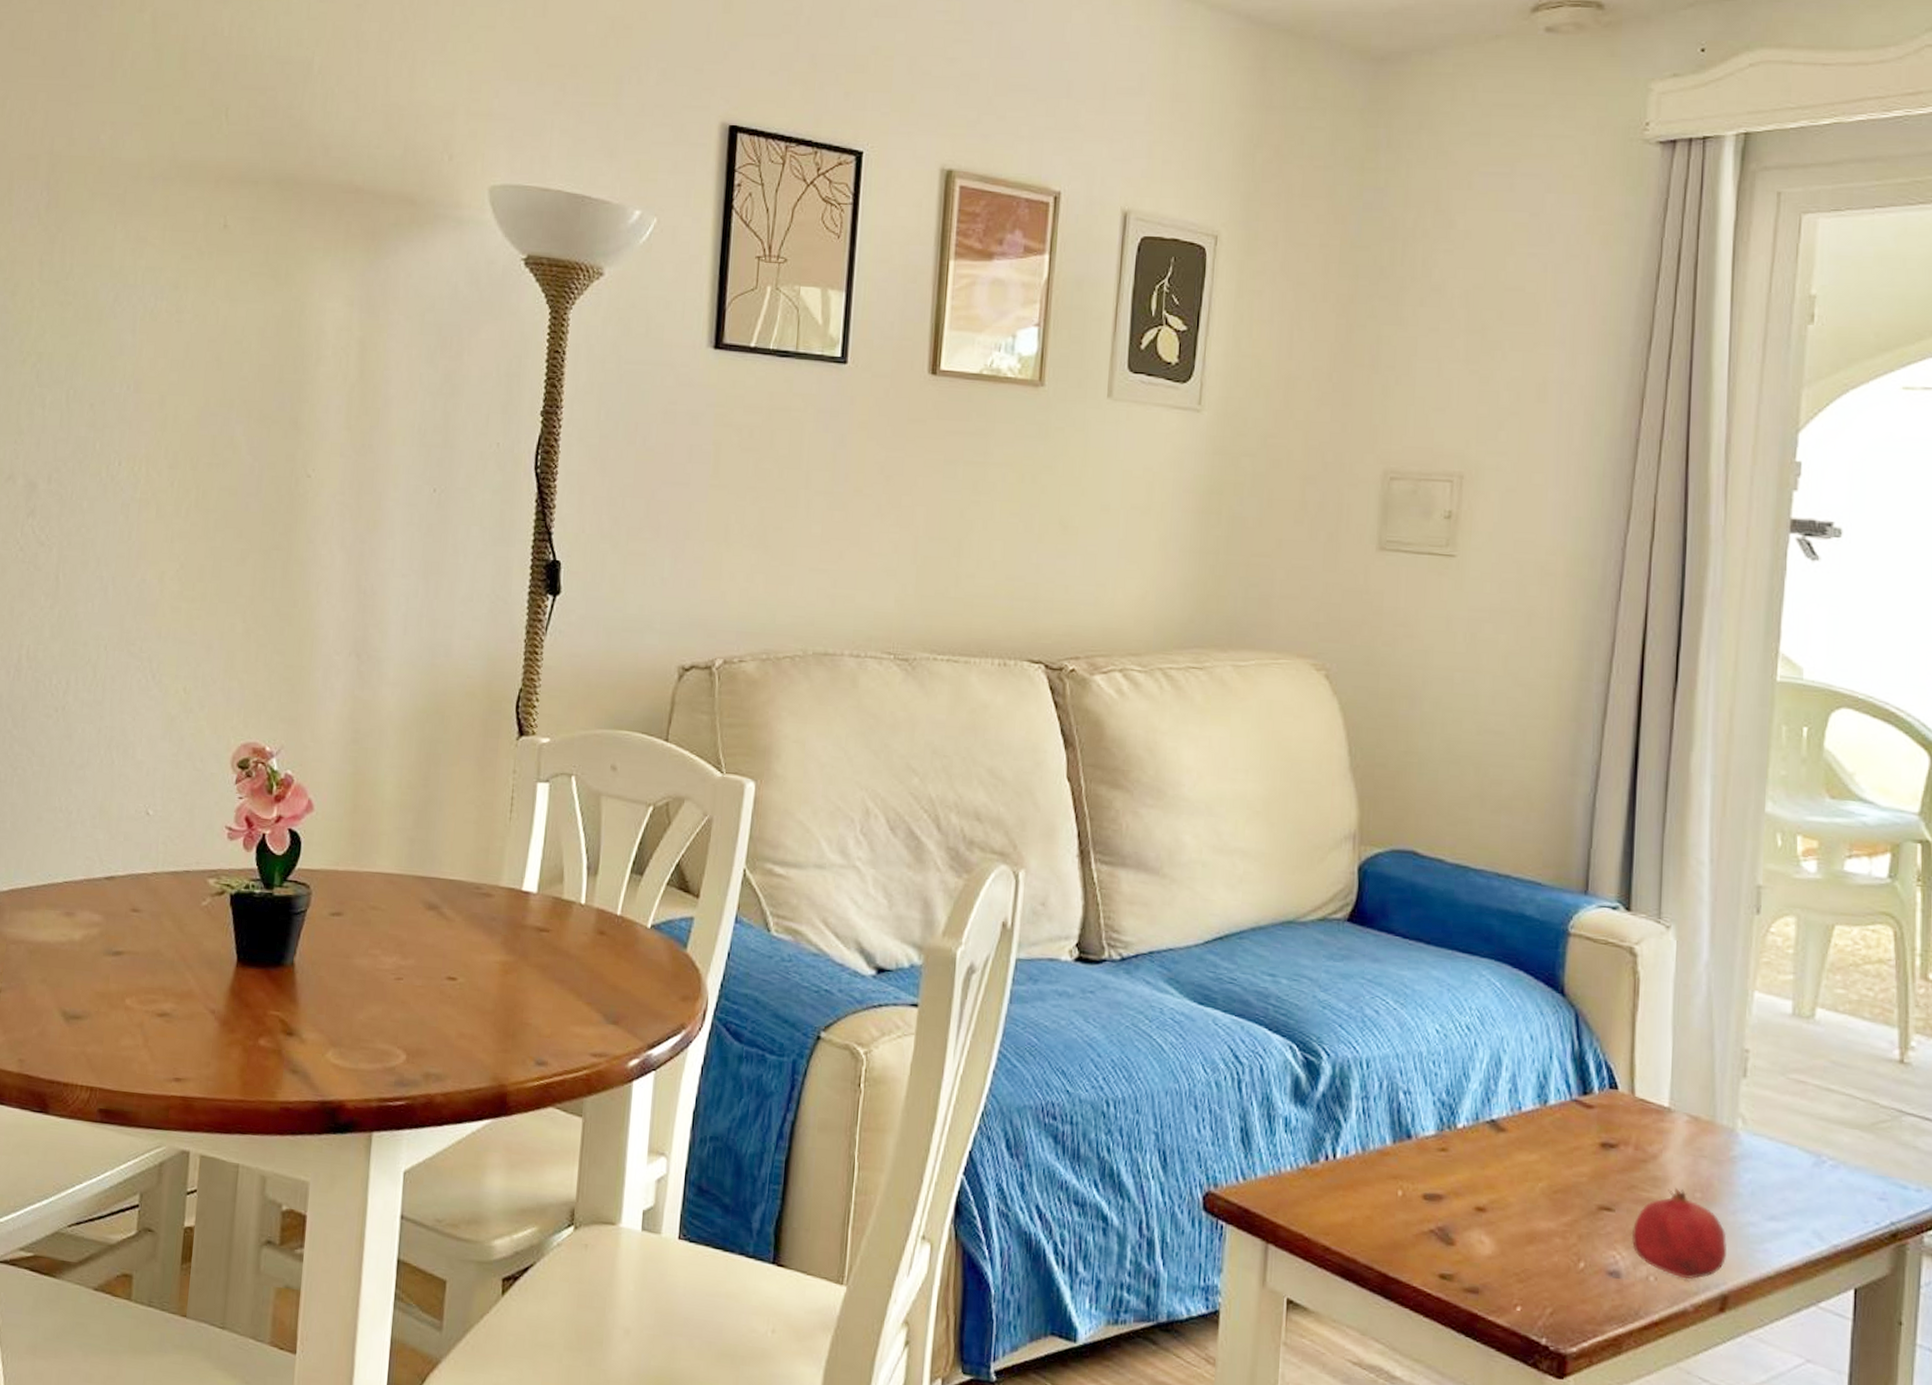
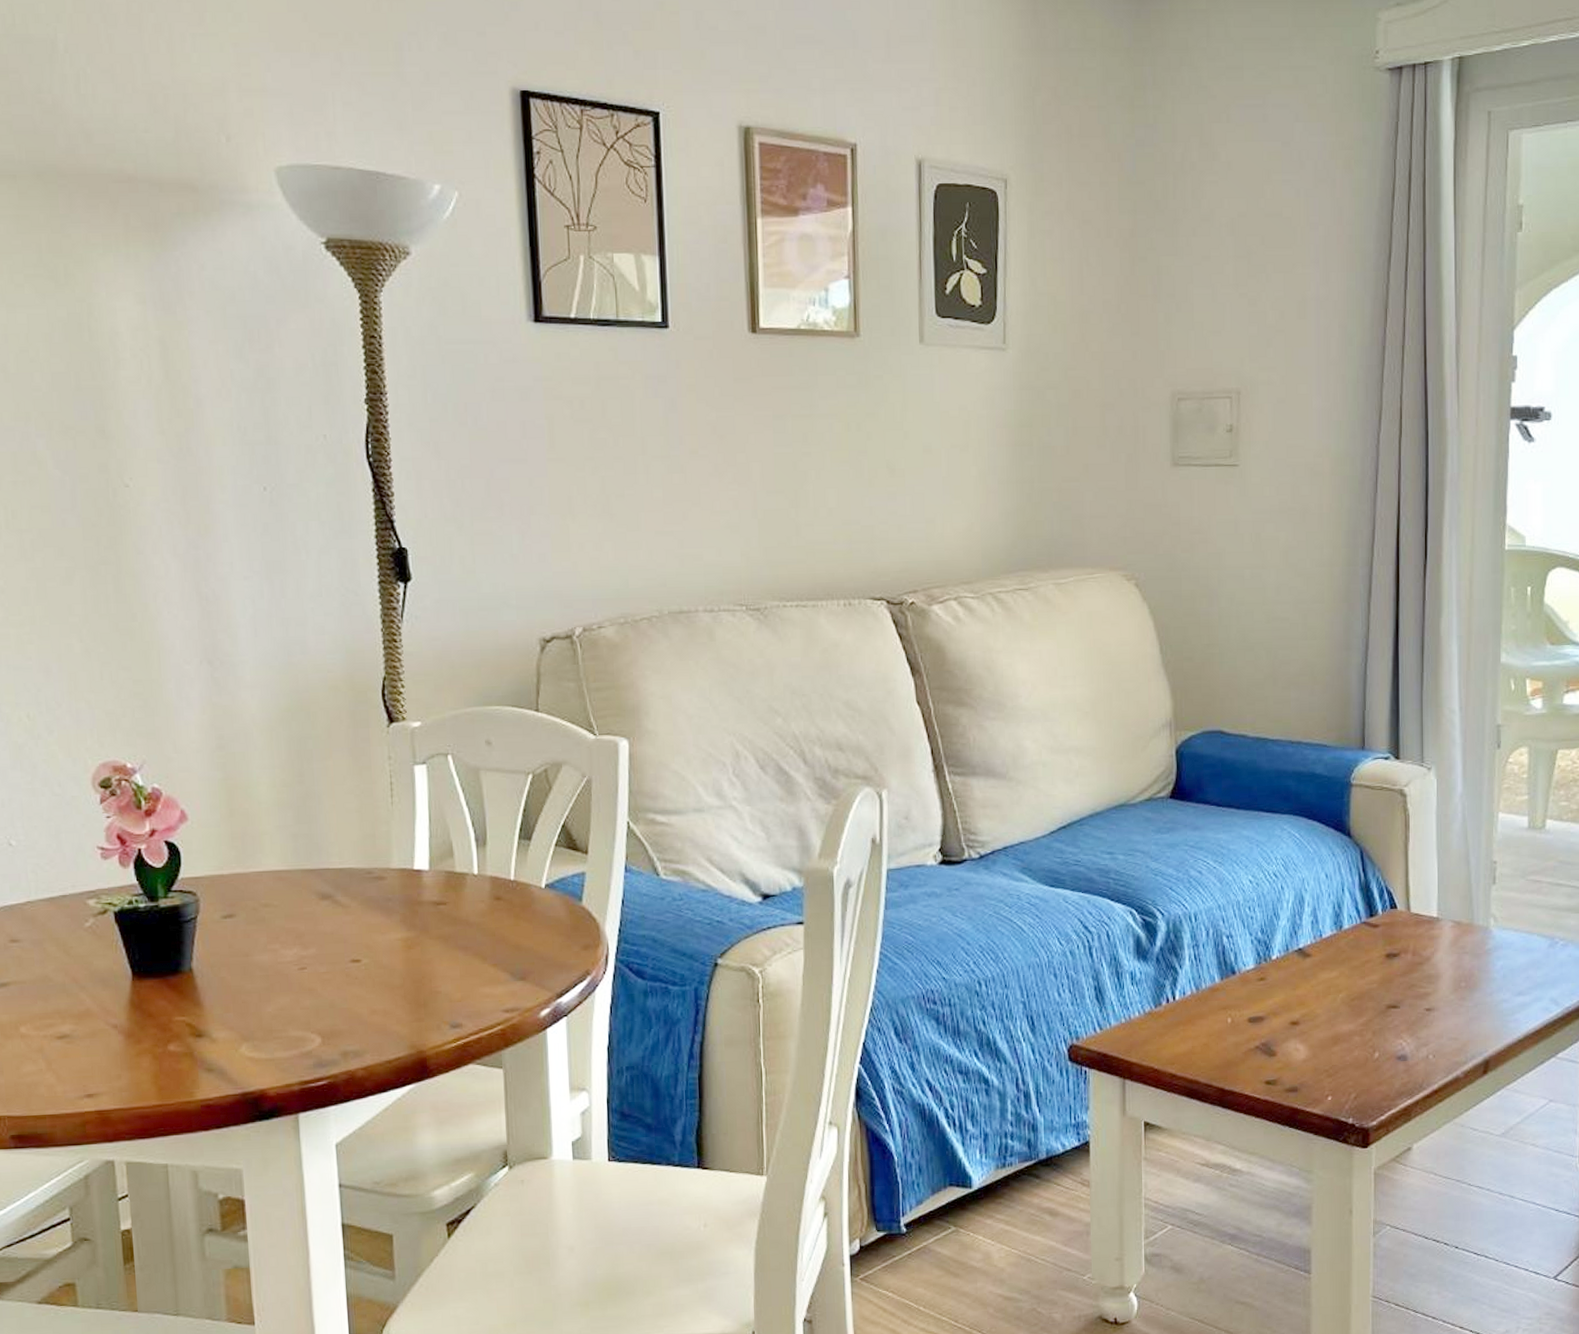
fruit: present [1631,1187,1727,1279] -> none [1413,981,1486,1053]

